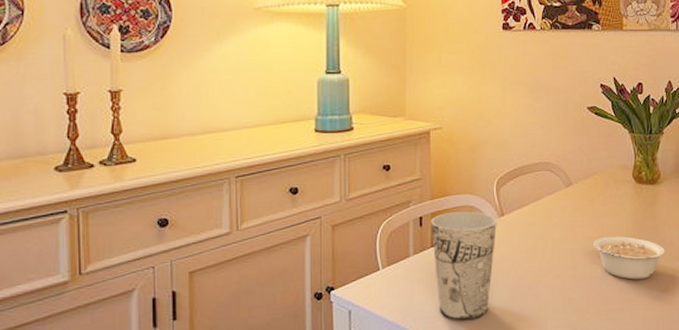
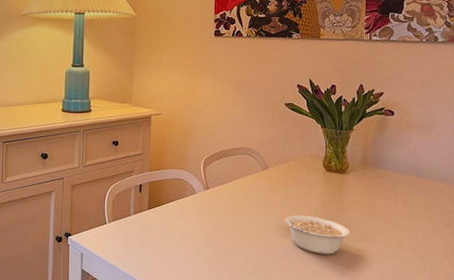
cup: present [431,211,497,320] -> none [148,182,203,272]

